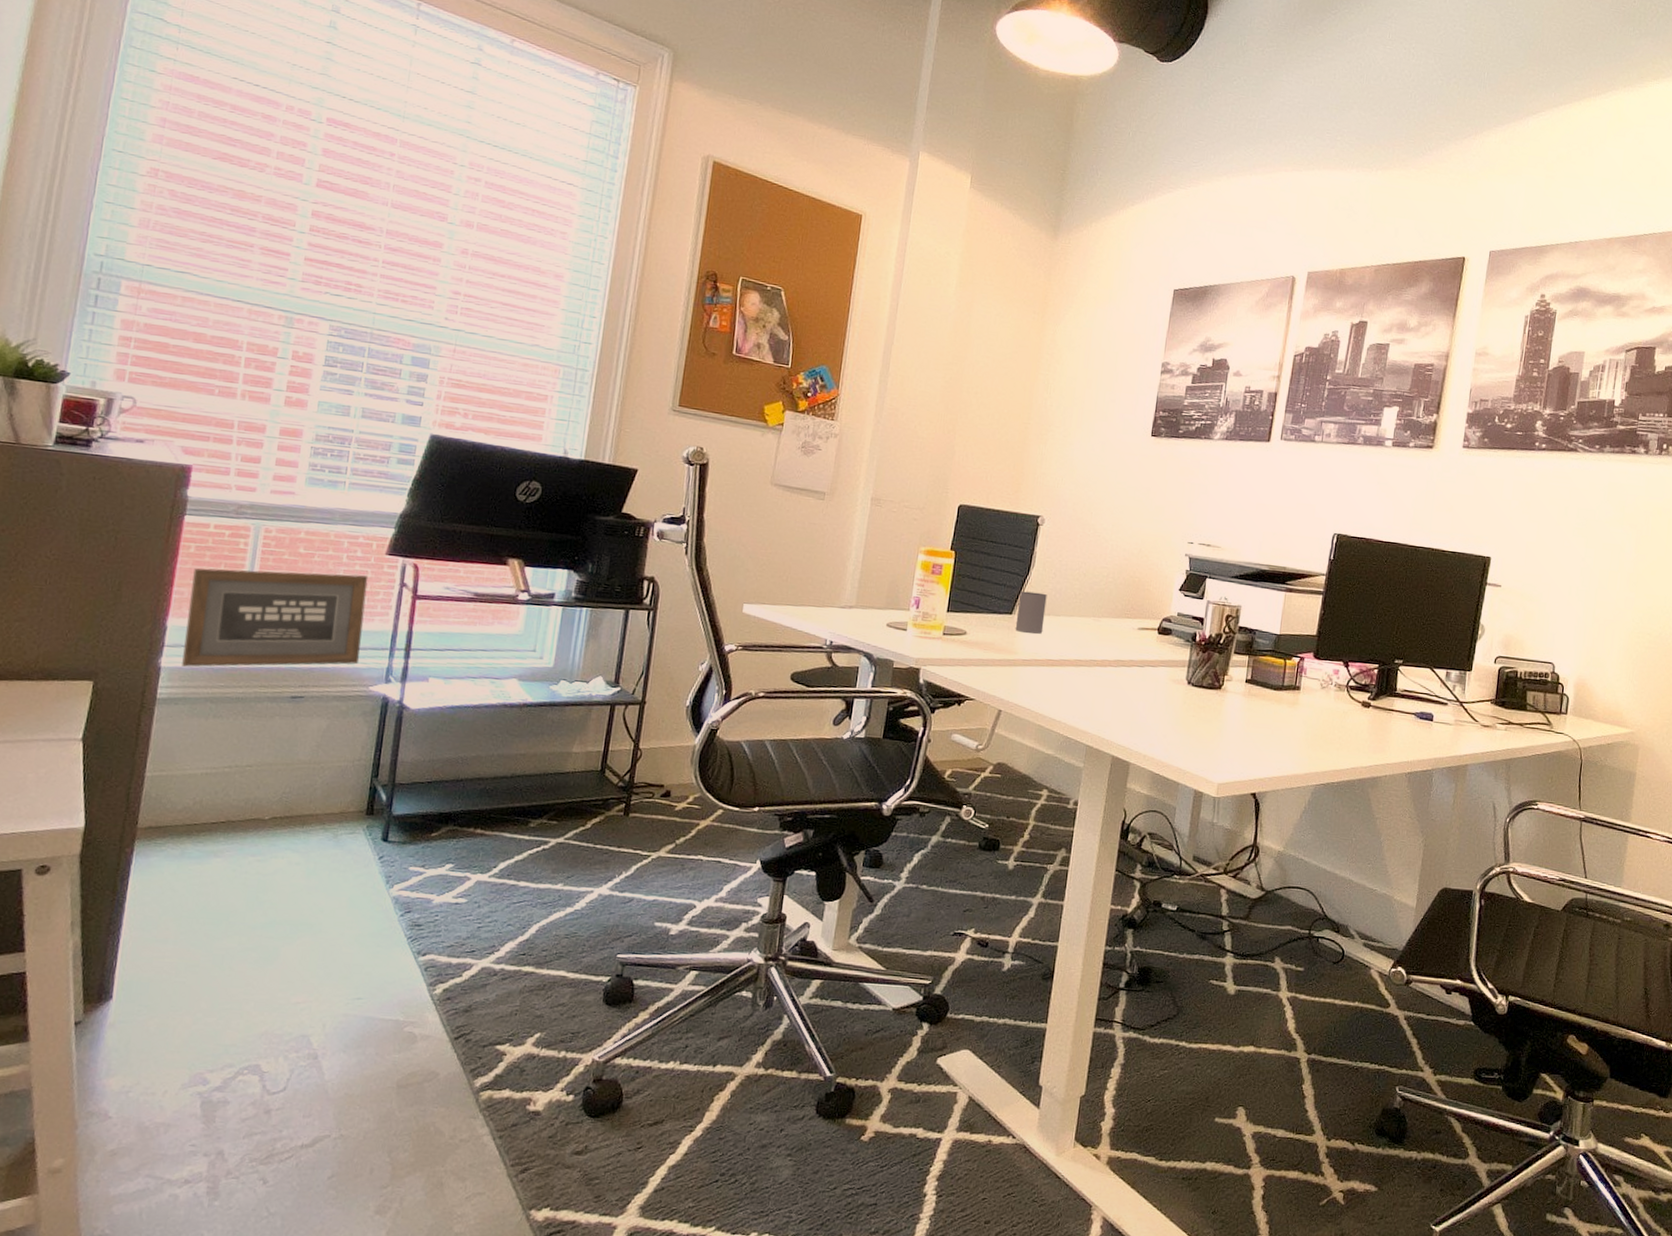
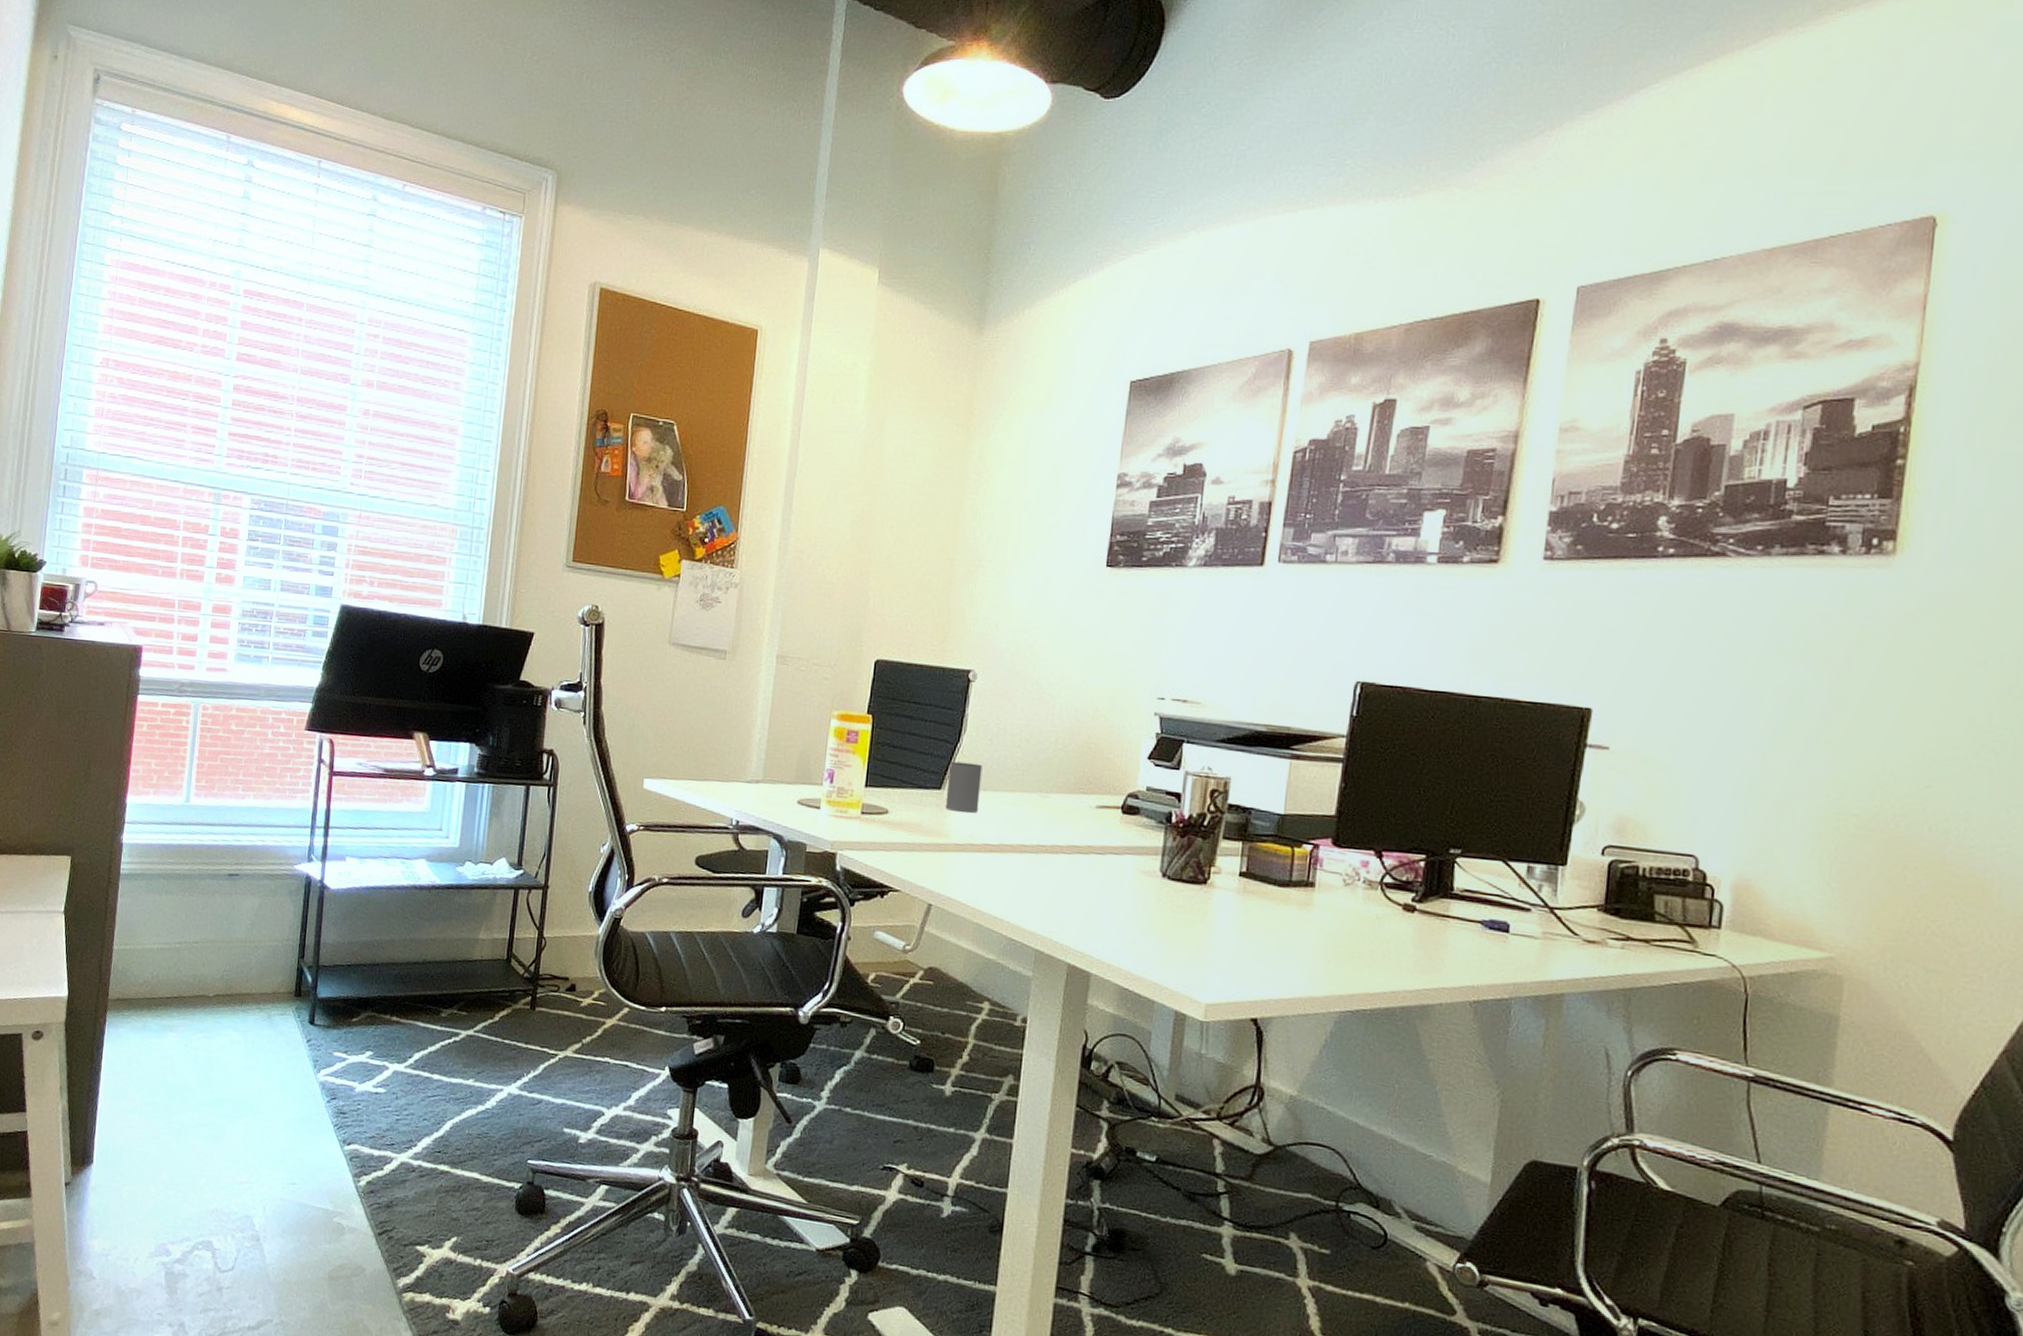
picture frame: present [182,568,369,667] -> none [139,746,291,844]

